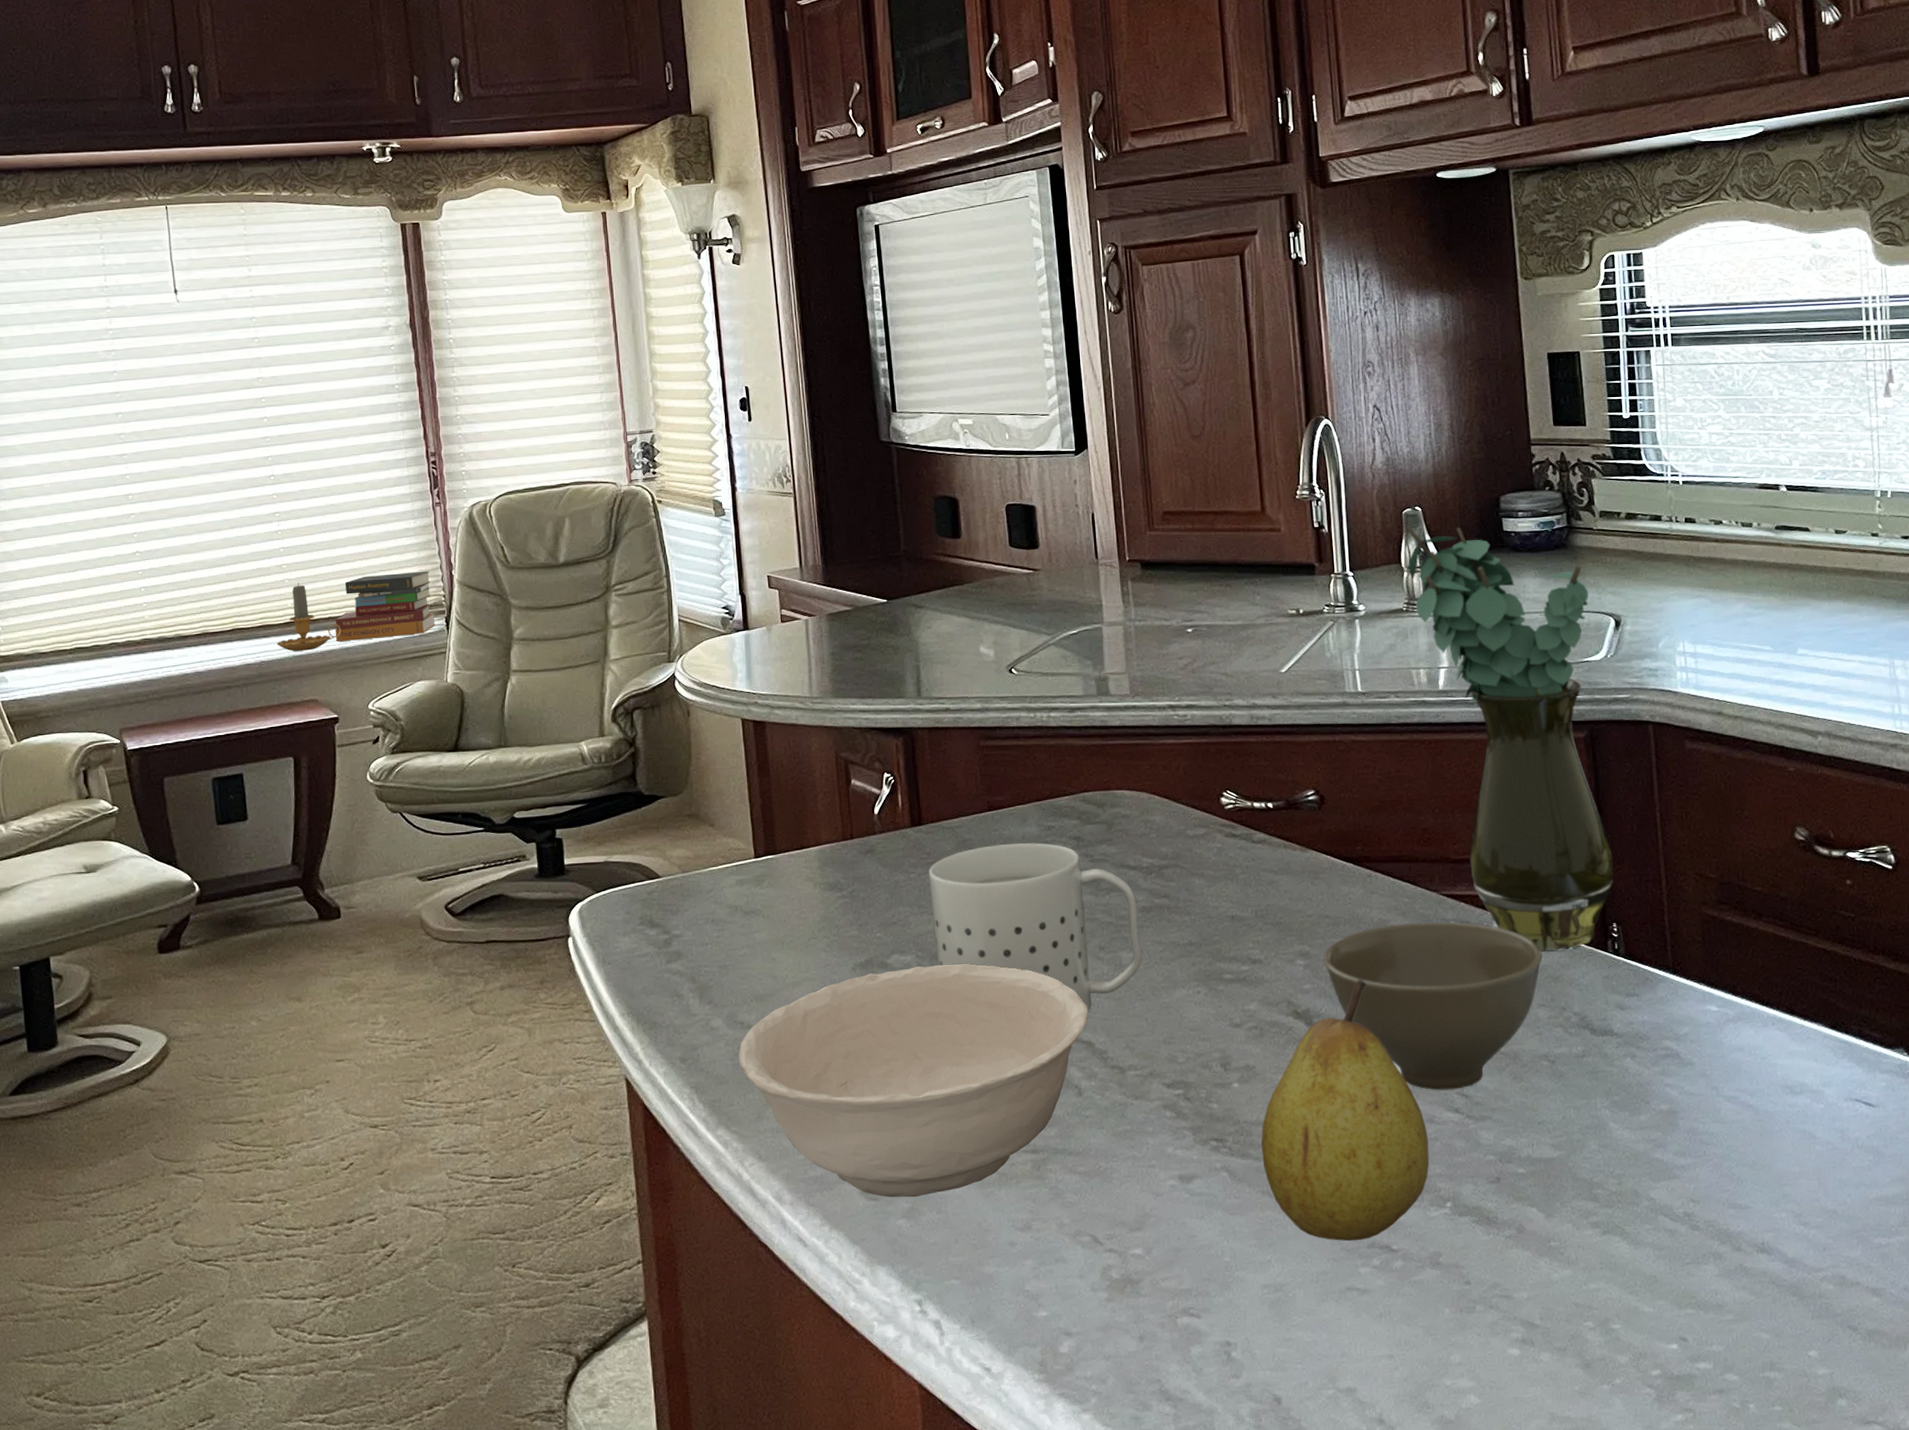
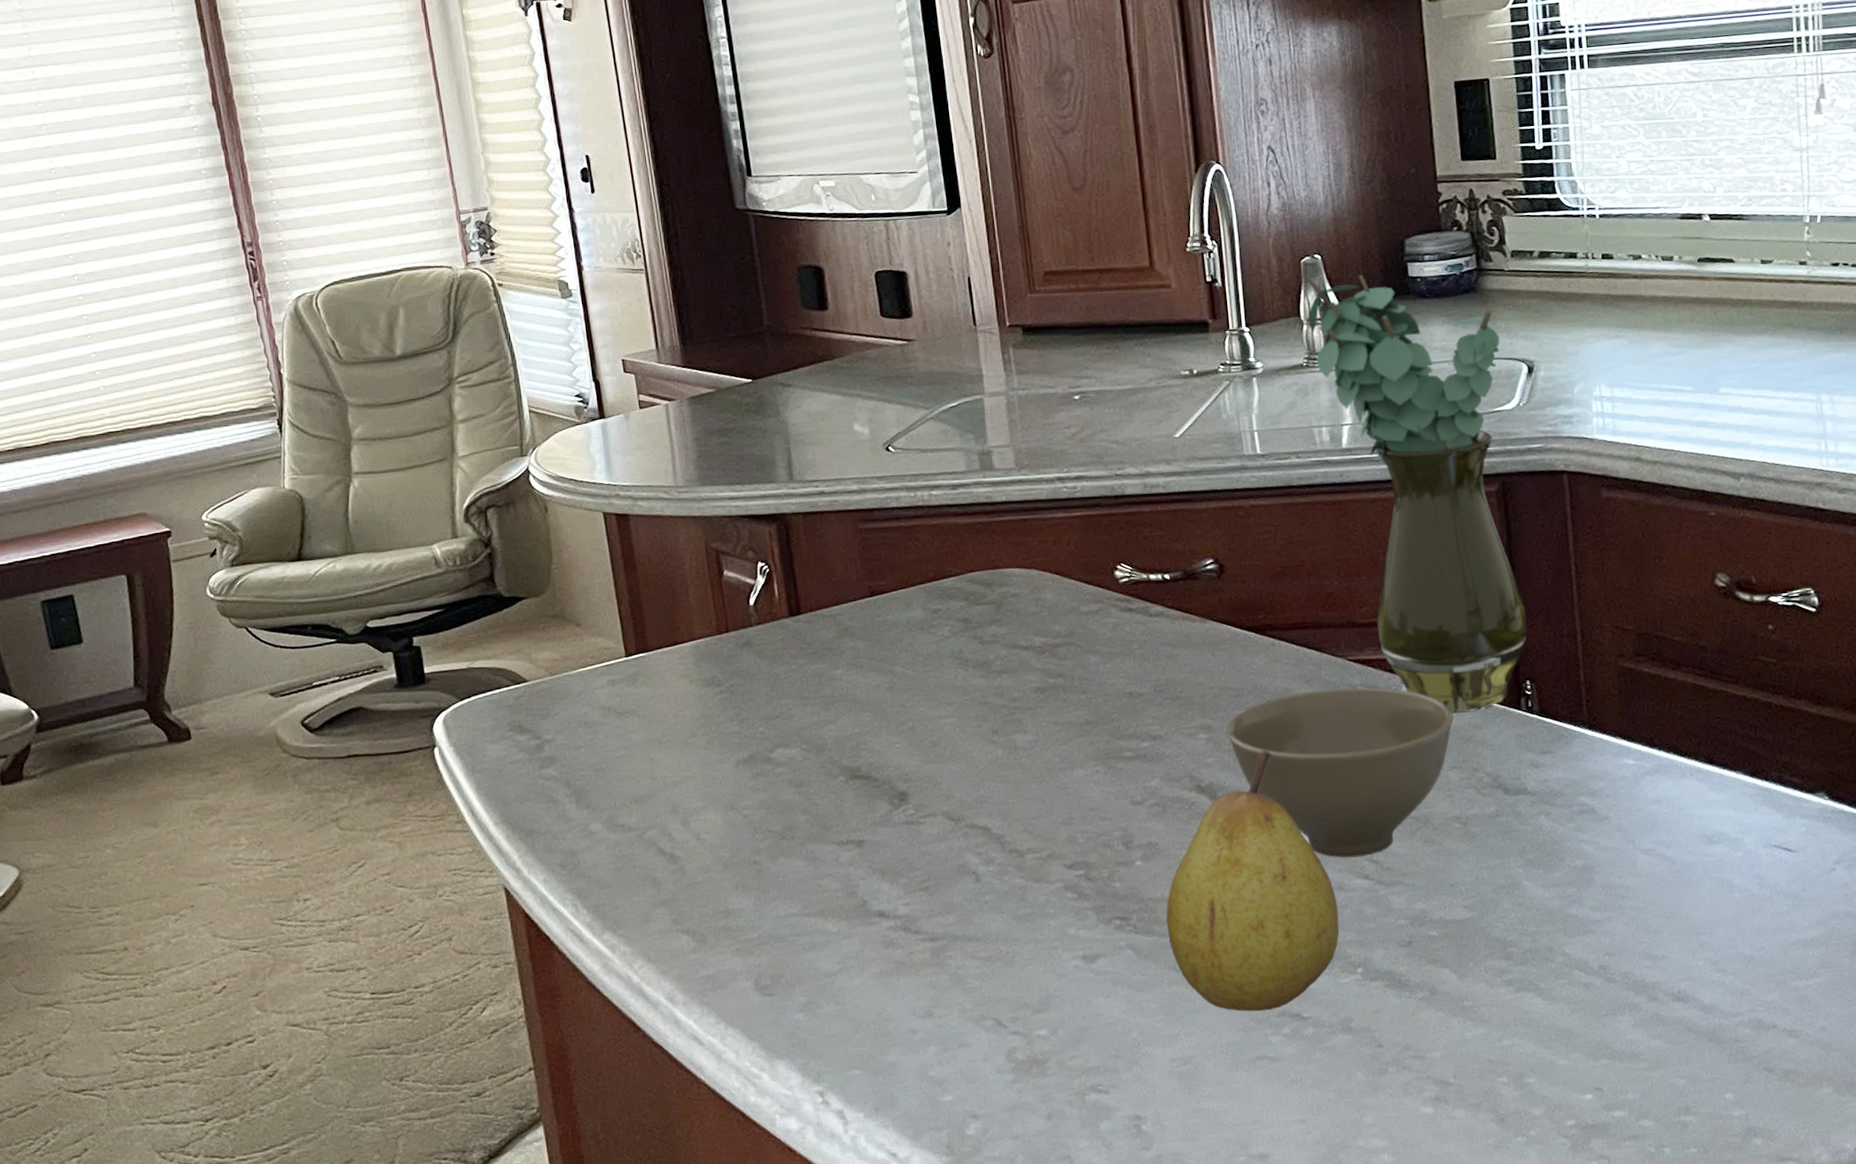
candle: present [276,582,342,652] -> none [97,389,166,464]
books: present [335,571,436,643] -> none [158,370,267,452]
ceramic bowl: present [738,964,1089,1198] -> none [620,754,984,993]
mug: present [928,843,1142,1014] -> none [809,627,1037,799]

